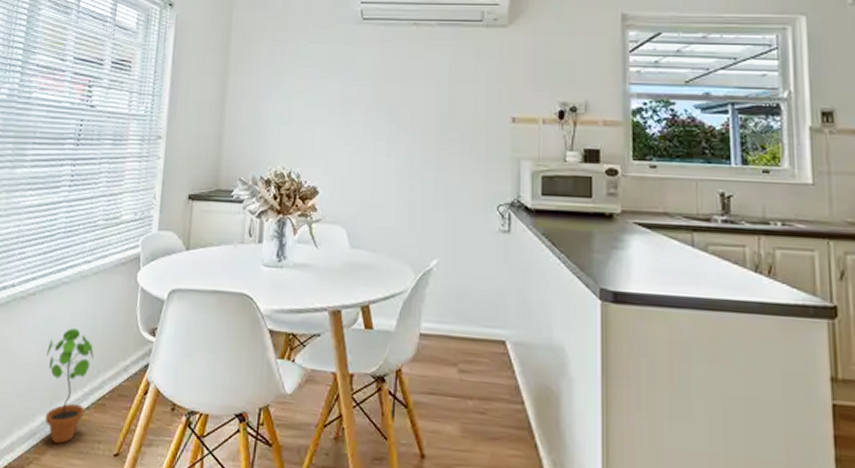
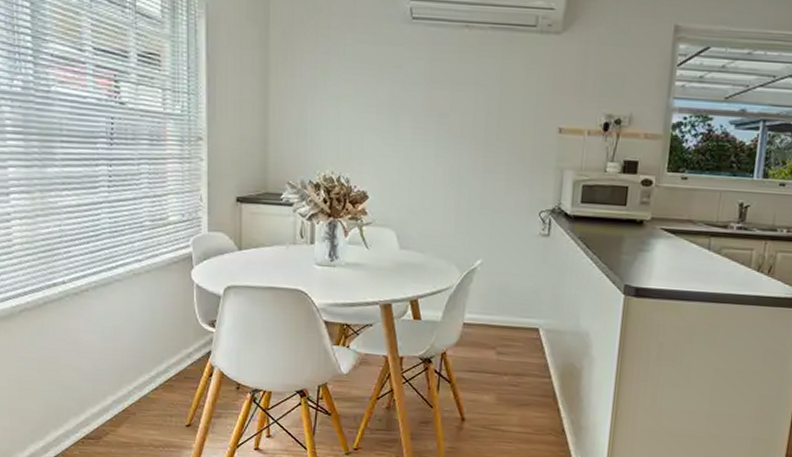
potted plant: present [45,328,94,444] -> none [108,321,156,418]

